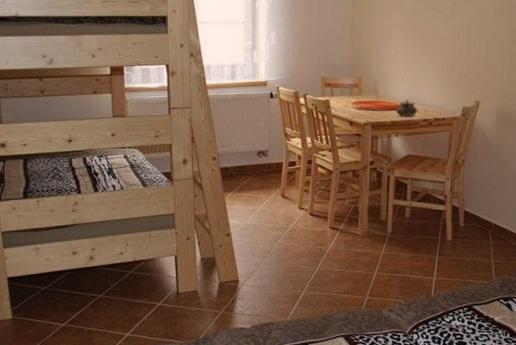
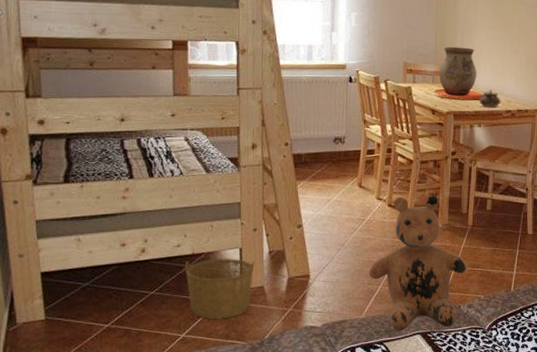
basket: none [128,264,189,320] -> present [185,257,255,319]
teddy bear: none [292,204,388,334] -> present [368,195,468,331]
vase: none [355,59,393,108] -> present [438,46,477,97]

